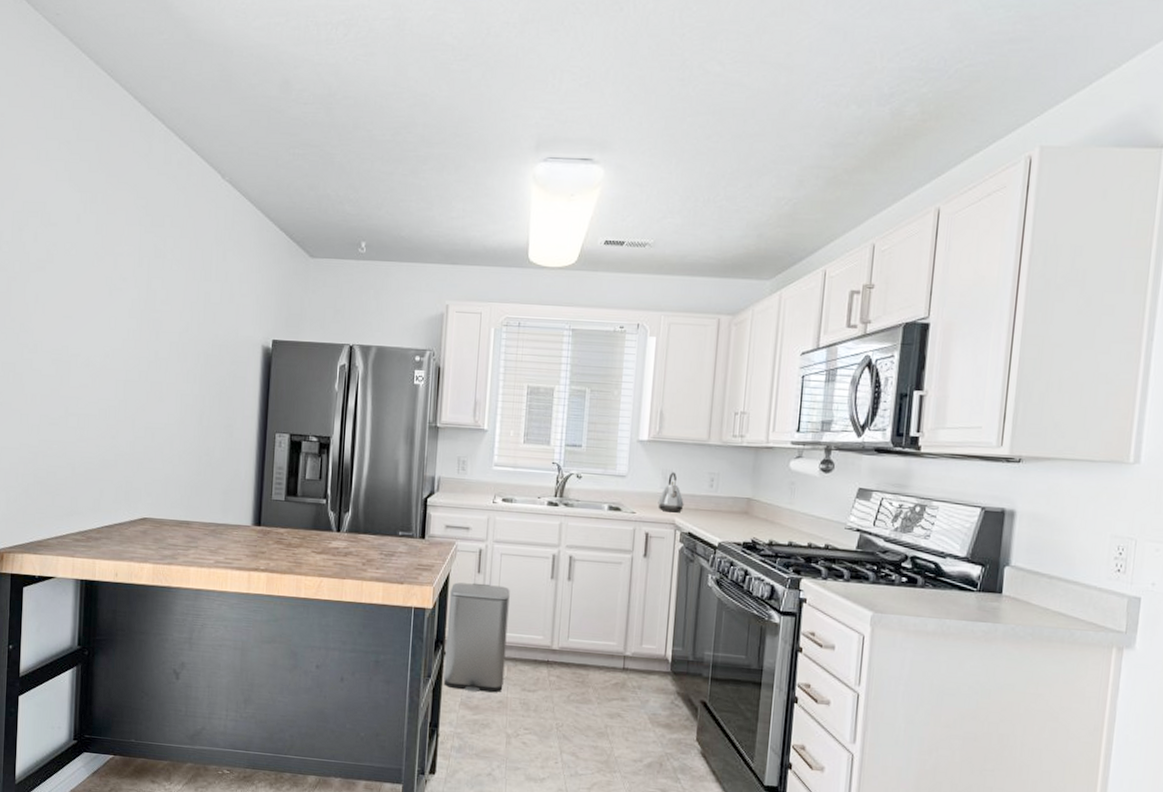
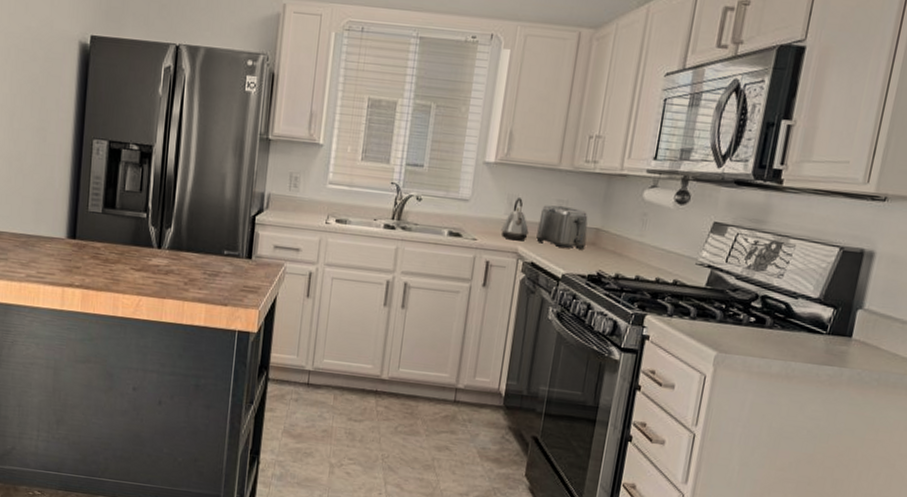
pedal bin: present [443,582,510,693] -> none [266,306,340,422]
toaster: none [692,478,740,519] -> present [536,205,588,250]

